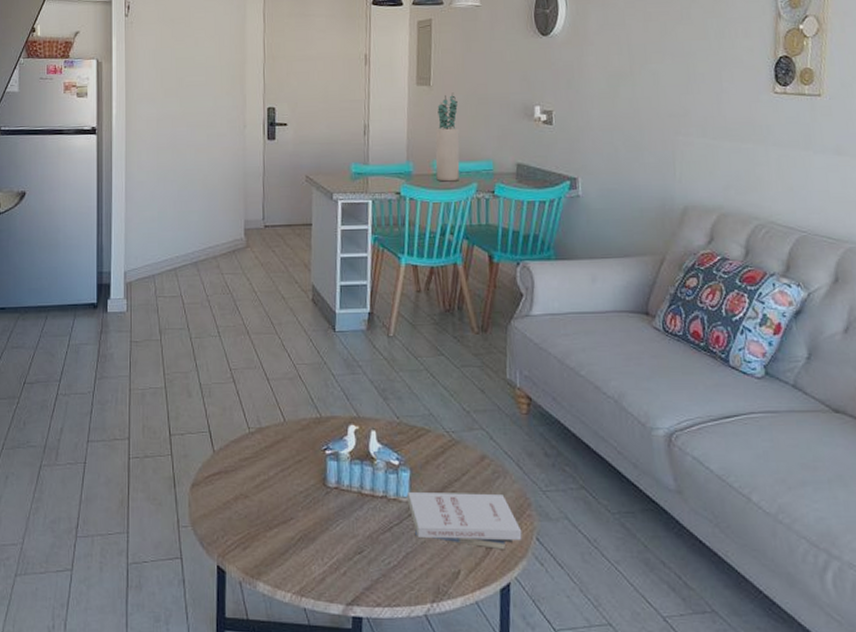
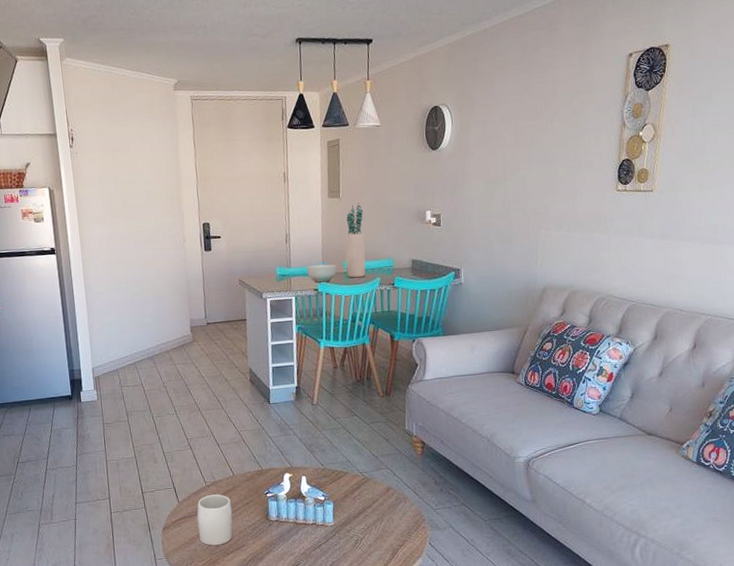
mug: none [235,444,281,515] -> present [196,494,233,546]
bowl: none [387,163,425,185] -> present [306,263,338,283]
books: present [408,491,522,550] -> none [332,514,419,554]

